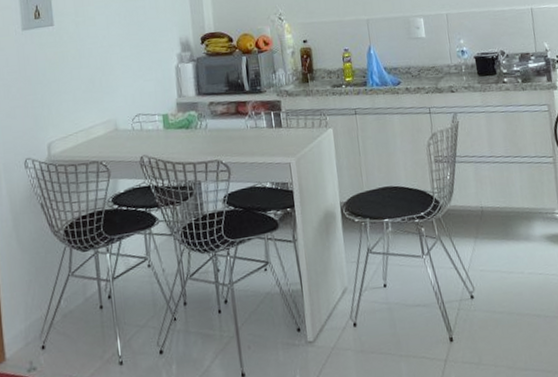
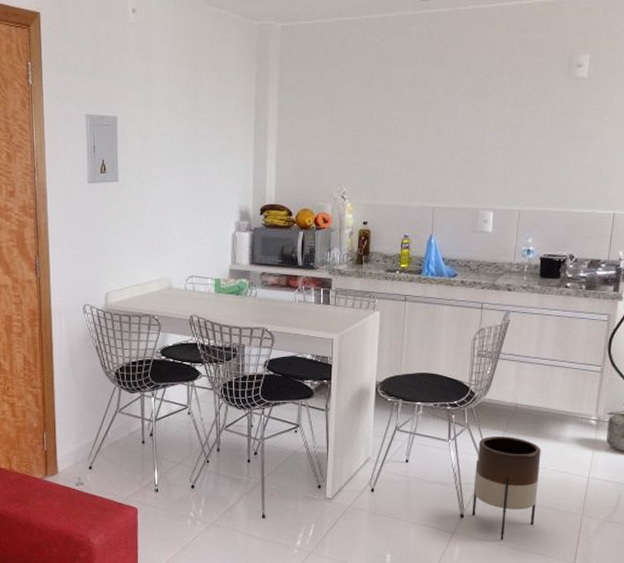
planter: none [453,242,525,361] -> present [472,435,541,541]

